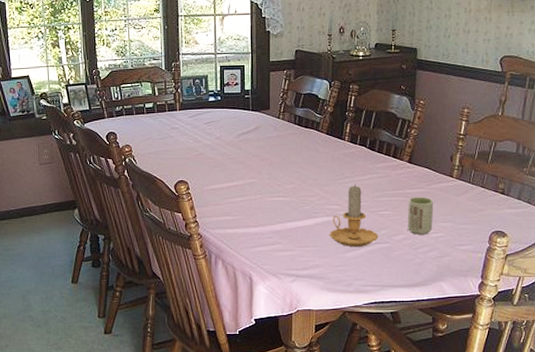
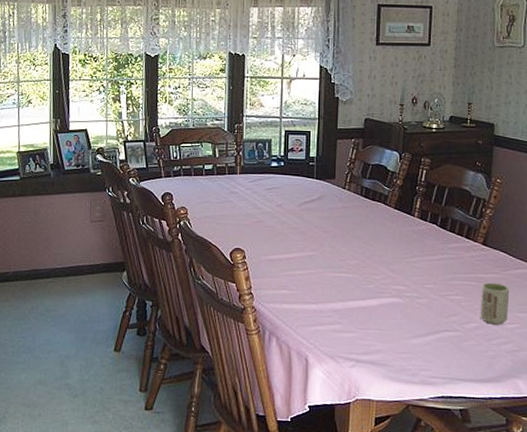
candle: present [330,183,379,248] -> none [395,263,449,334]

